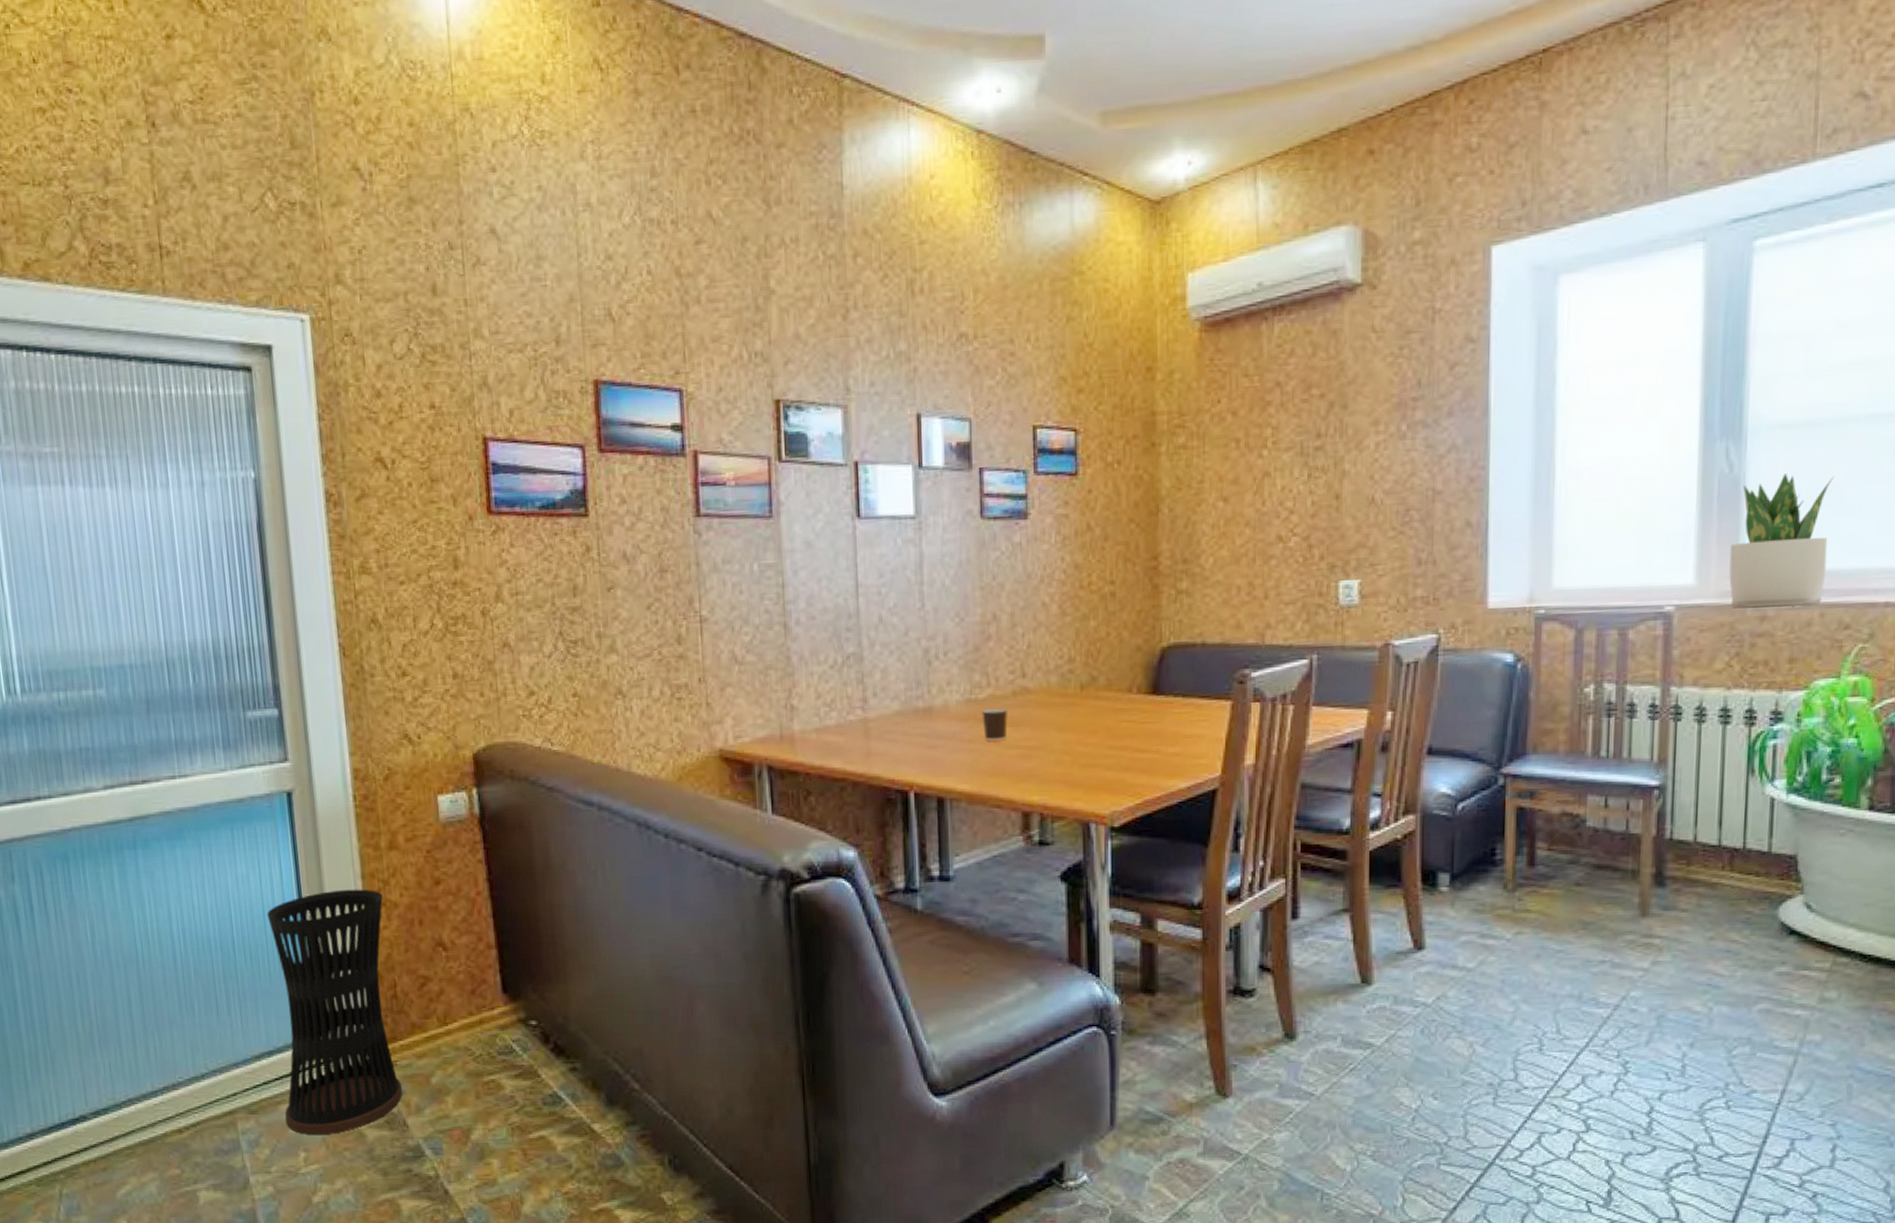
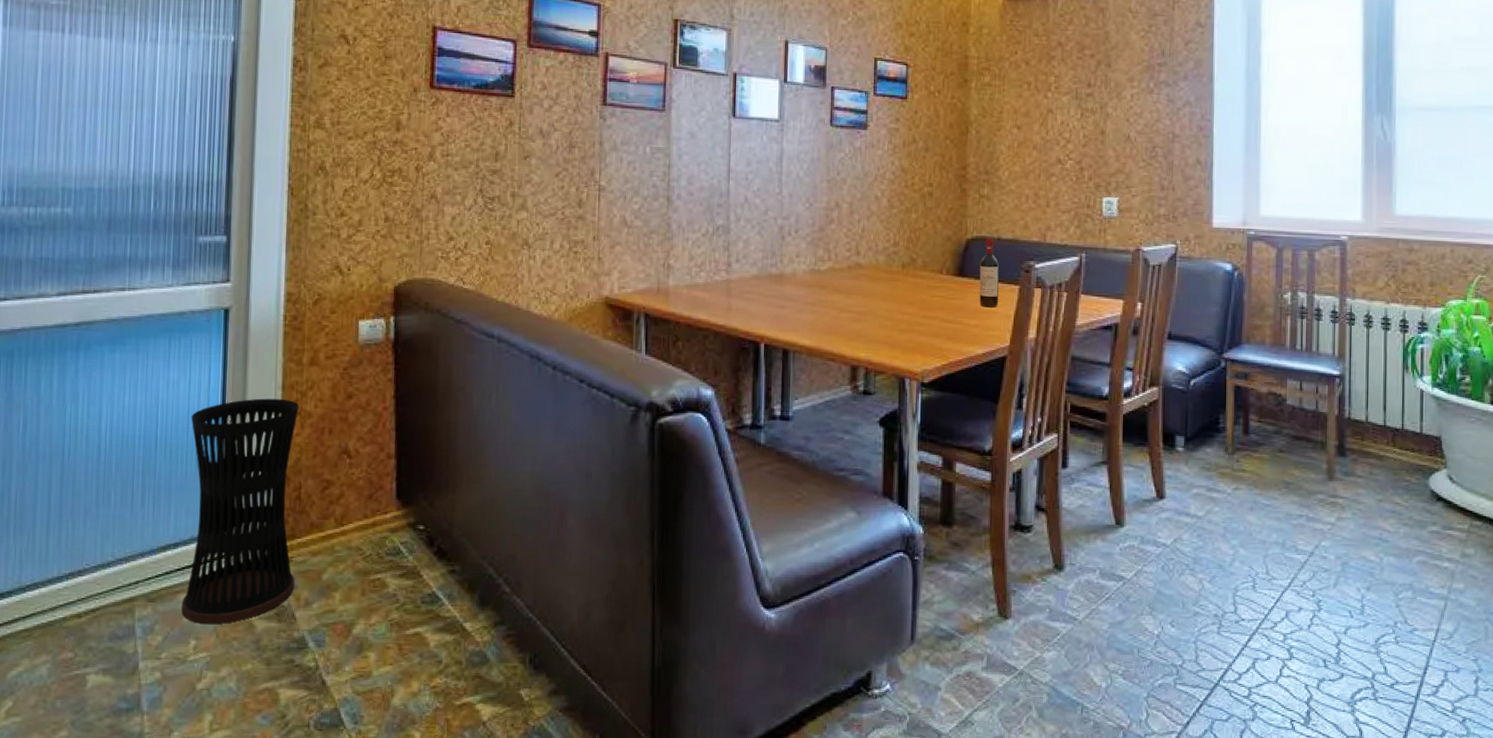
mug: present [982,709,1008,741] -> none [822,279,843,306]
wine bottle: none [1179,644,1206,731] -> present [979,238,999,308]
planter: present [1729,474,1835,609] -> none [1386,144,1457,244]

